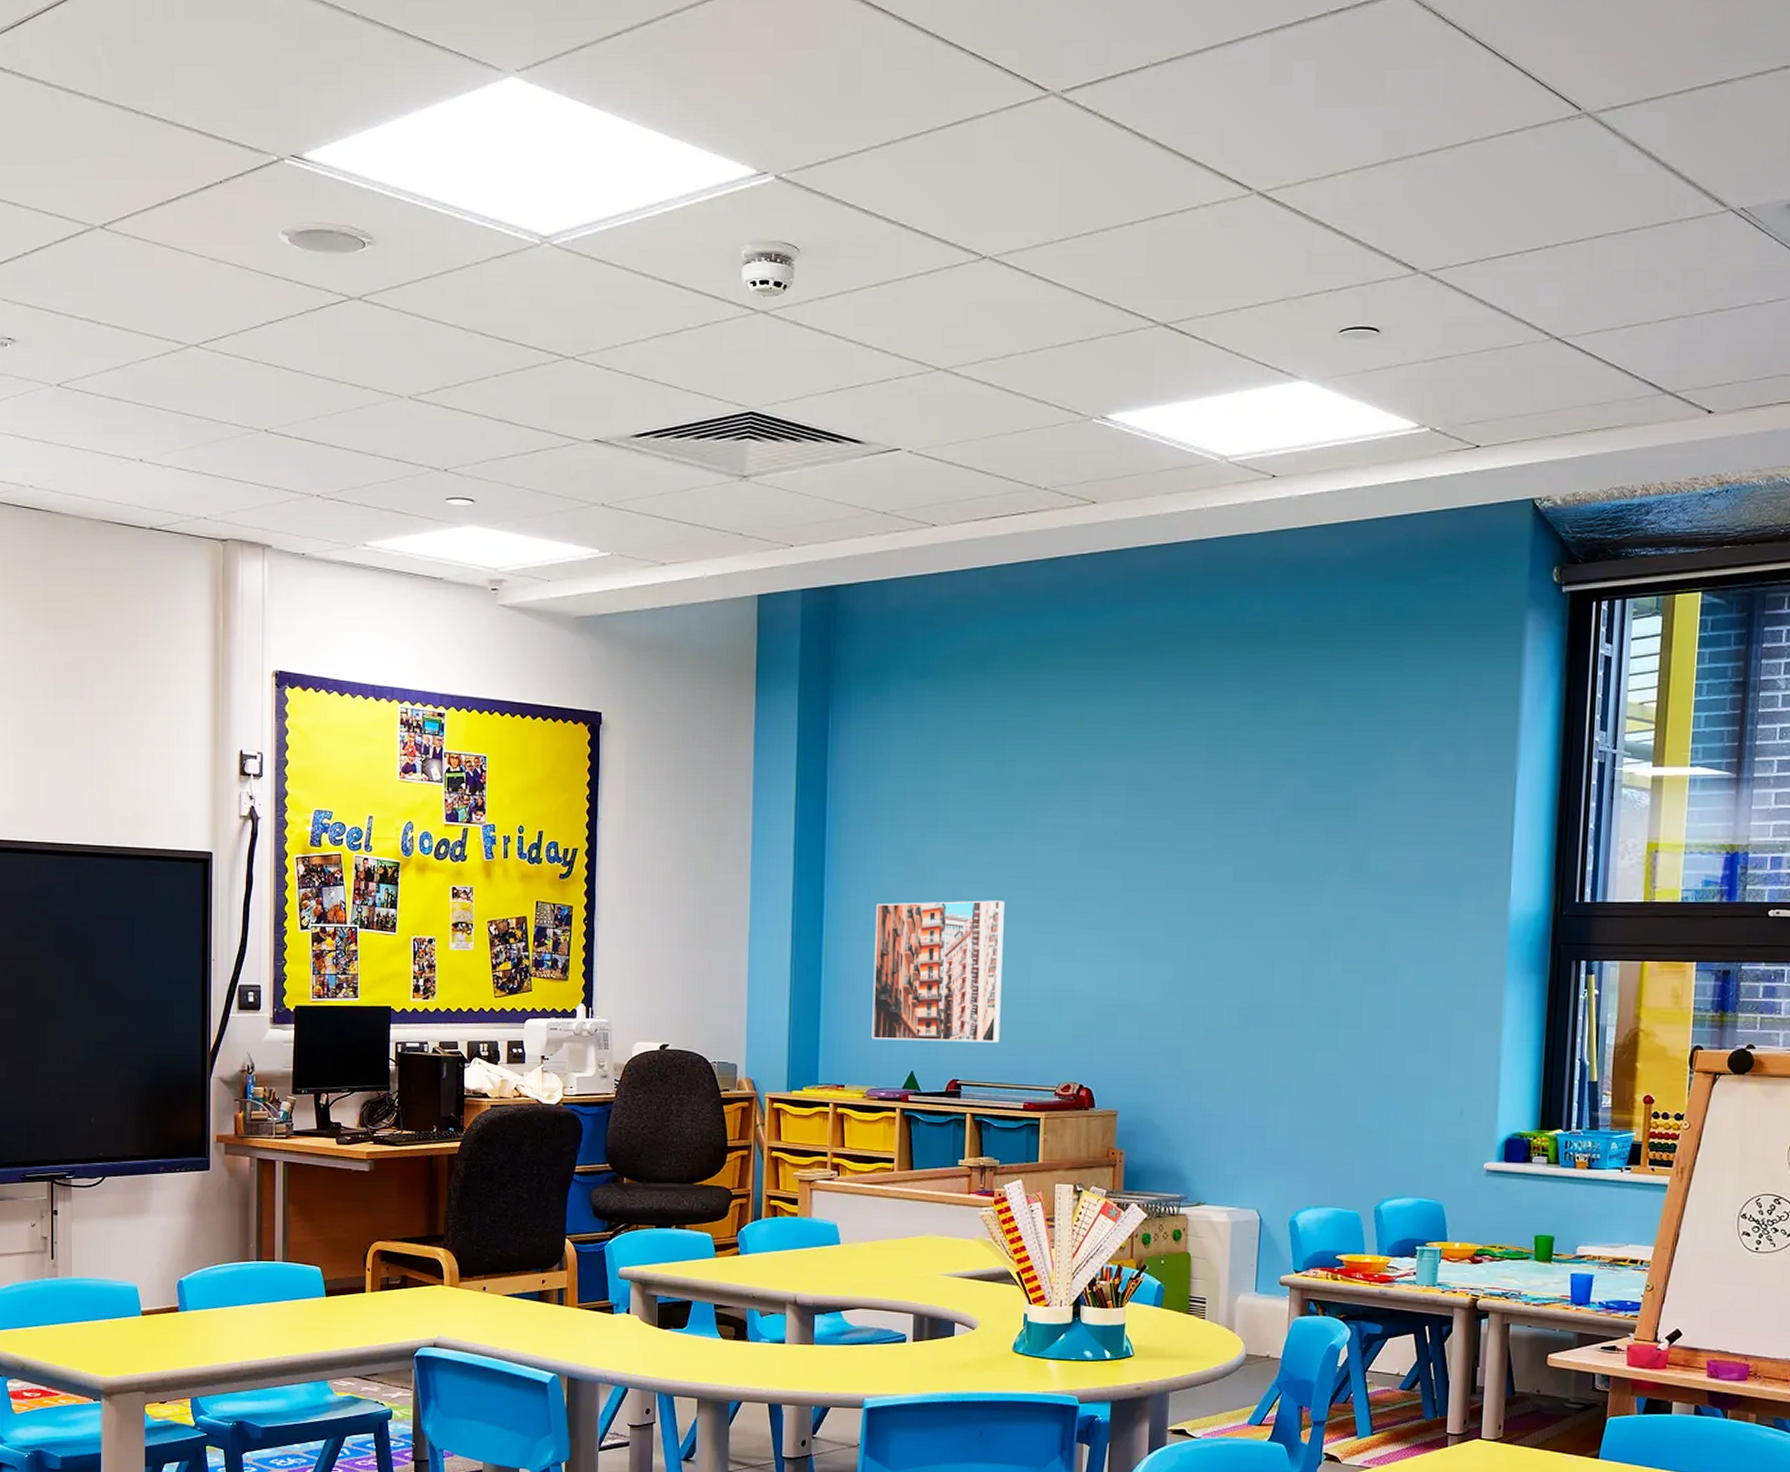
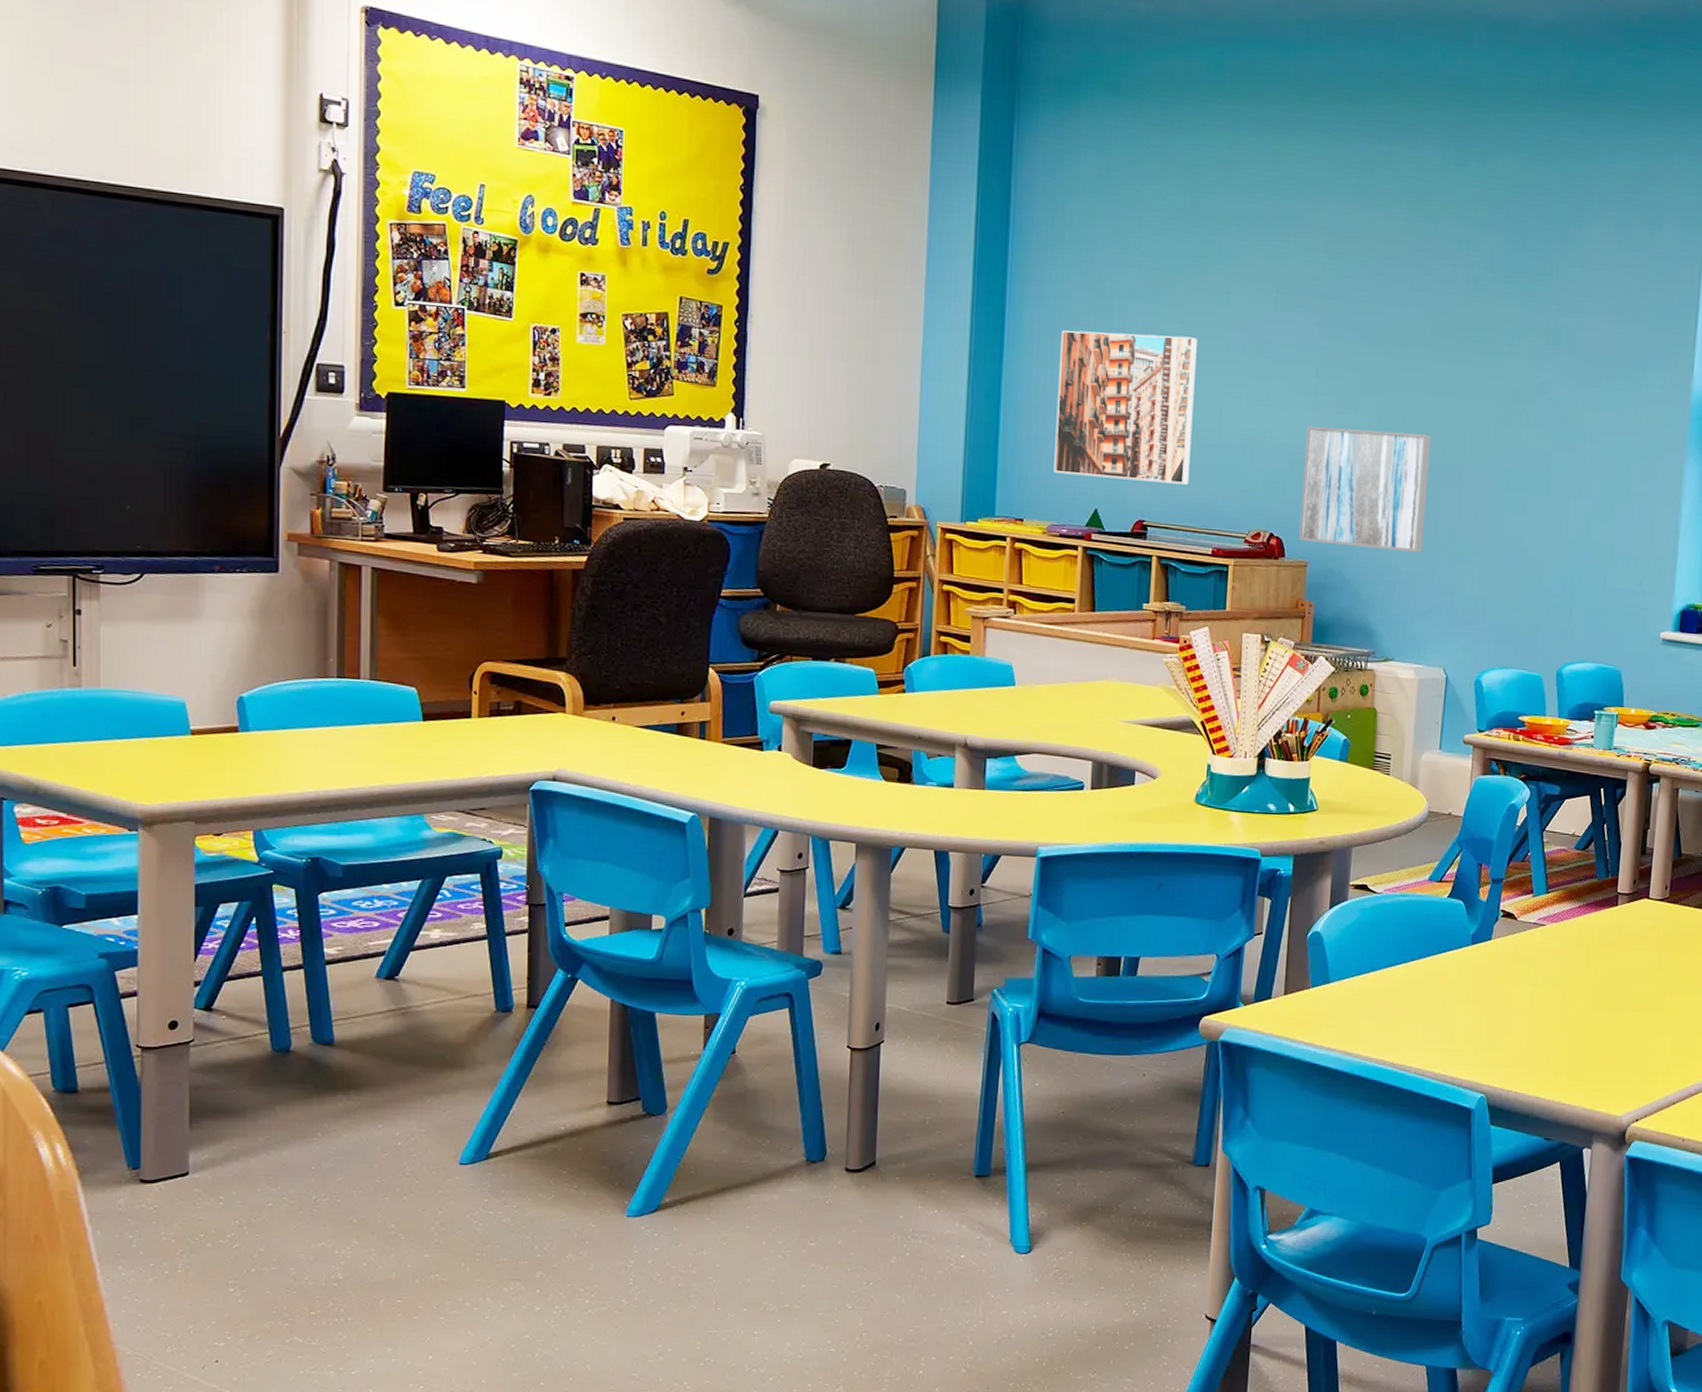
wall art: none [1108,977,1237,1095] -> present [1299,425,1431,553]

